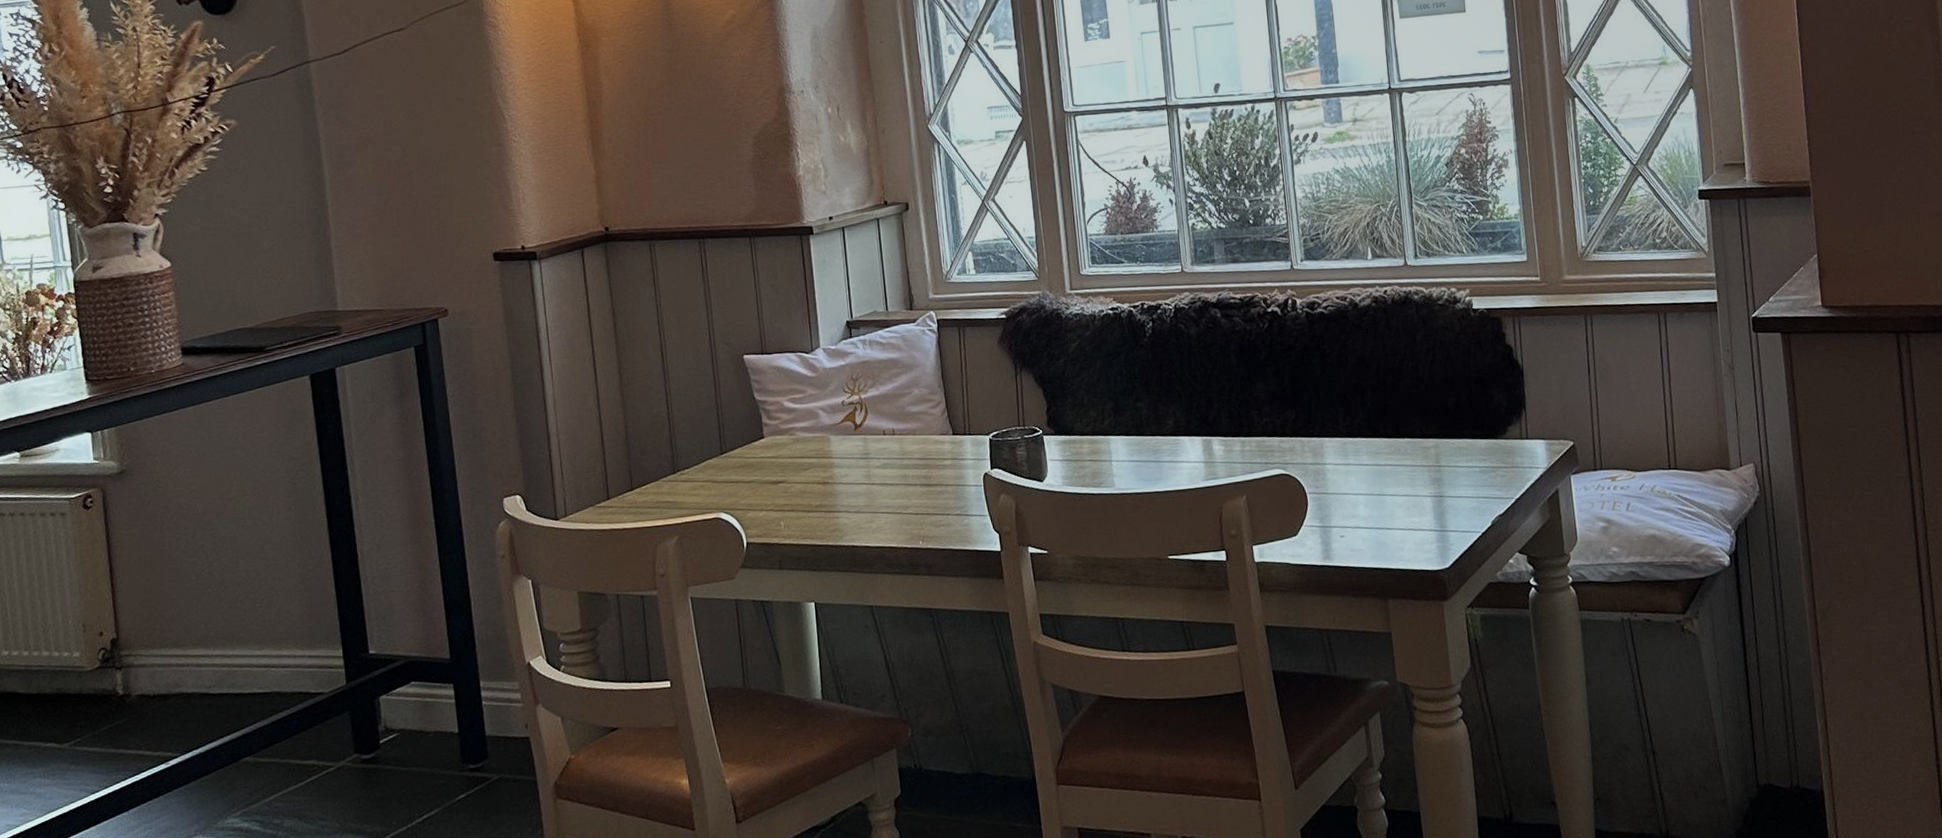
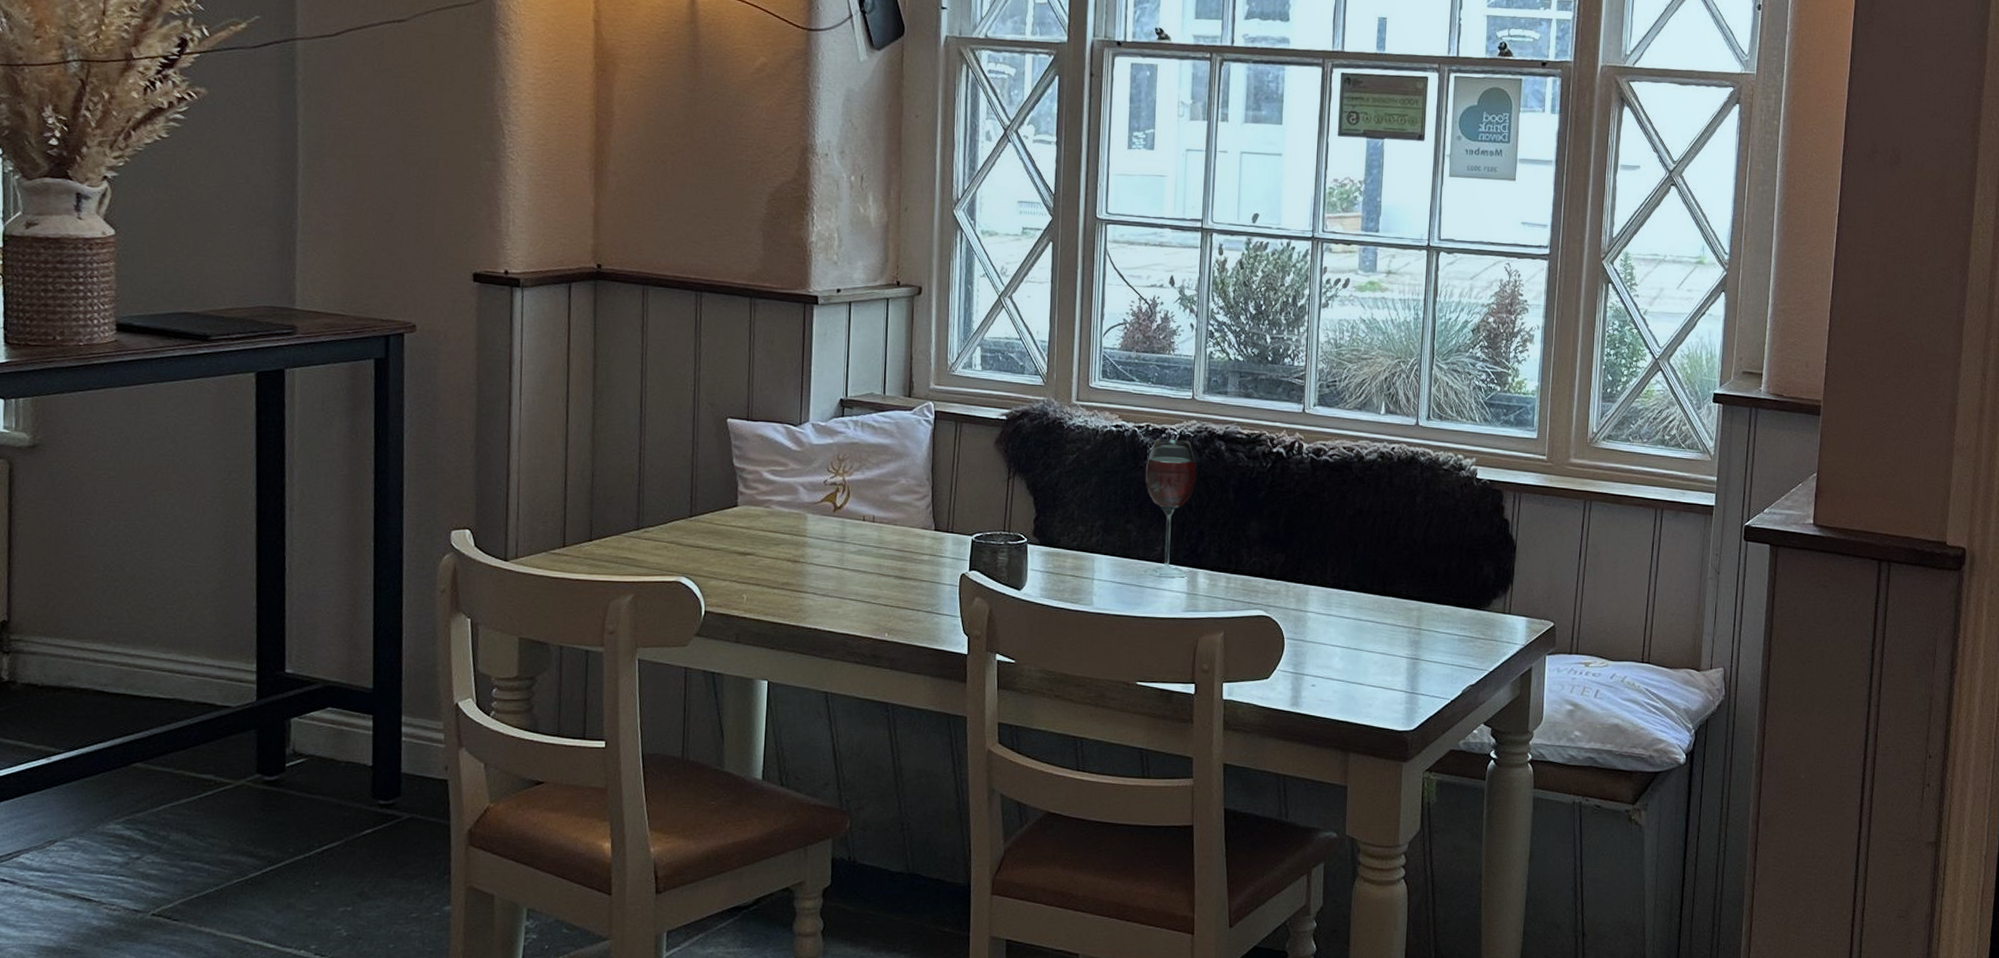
wineglass: none [1146,313,1203,451] -> present [1144,439,1197,578]

